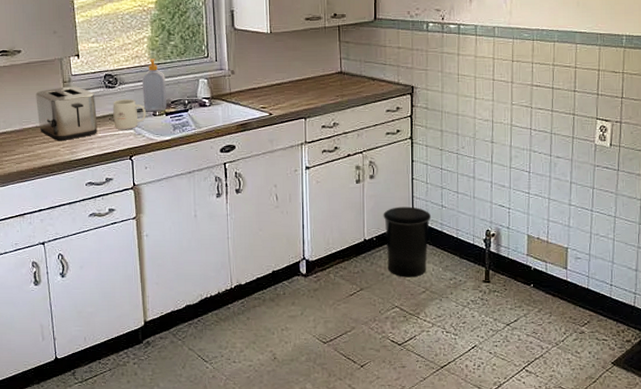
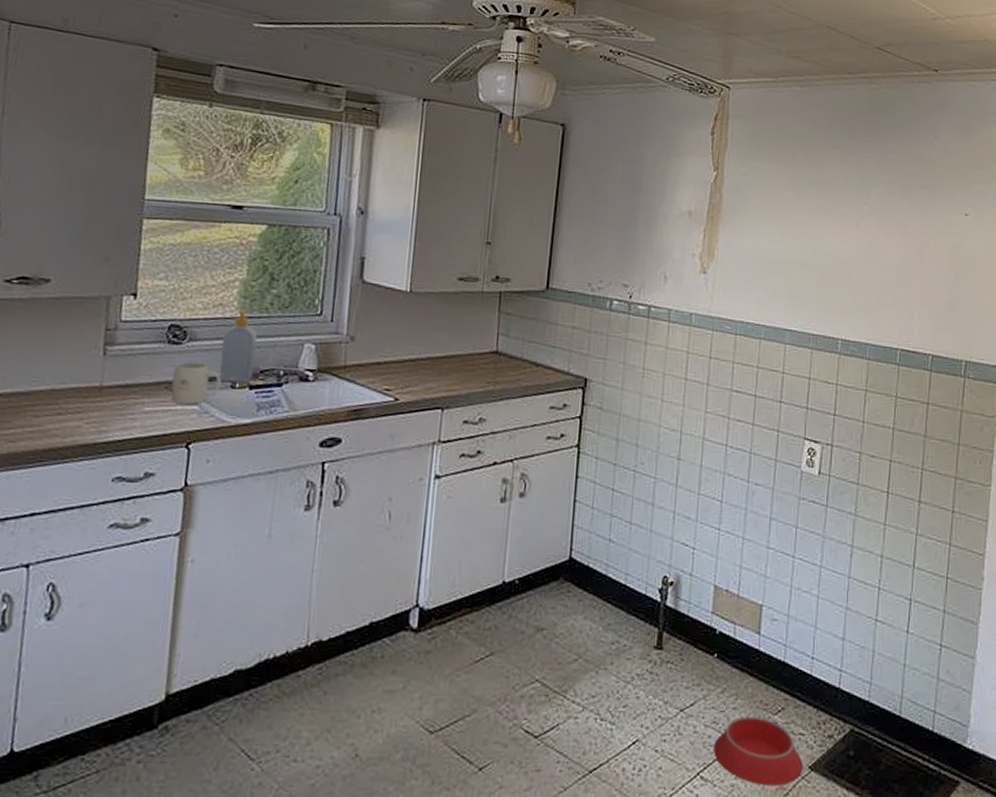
toaster: present [35,86,98,141] -> none [56,336,151,414]
waste bin: present [383,206,432,277] -> none [530,538,595,639]
pet bowl: none [535,327,607,376] -> present [713,716,803,786]

